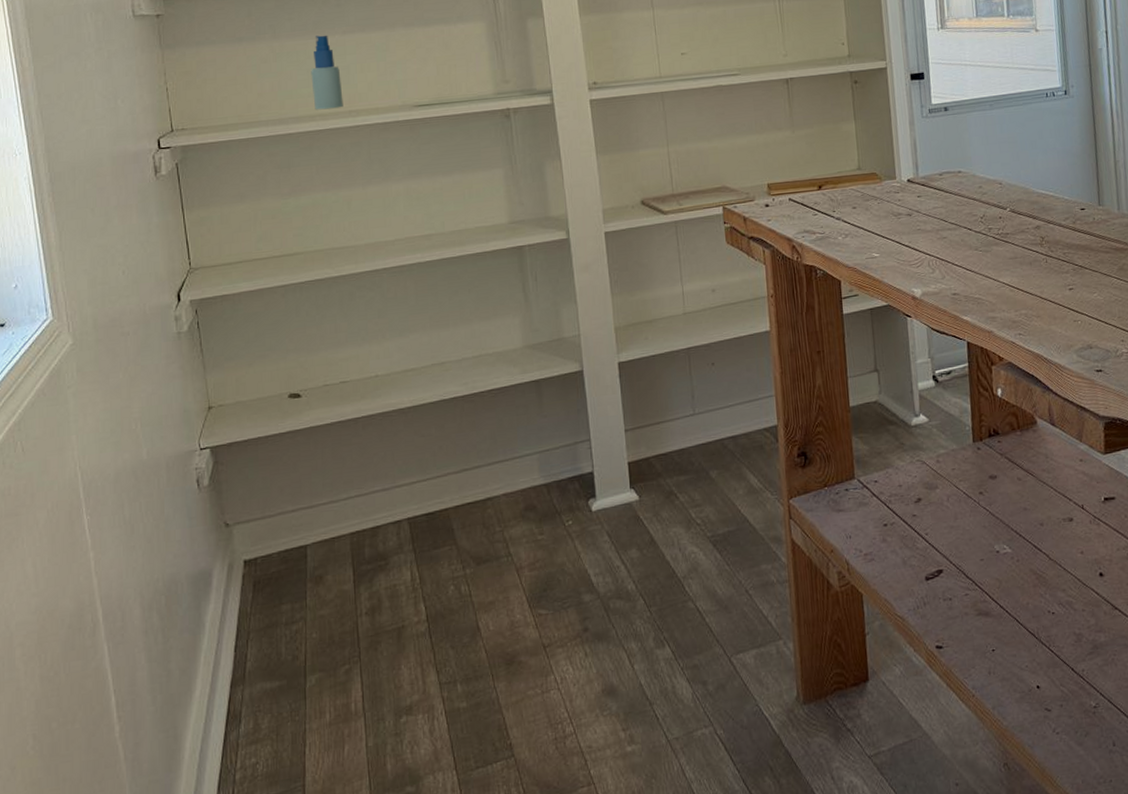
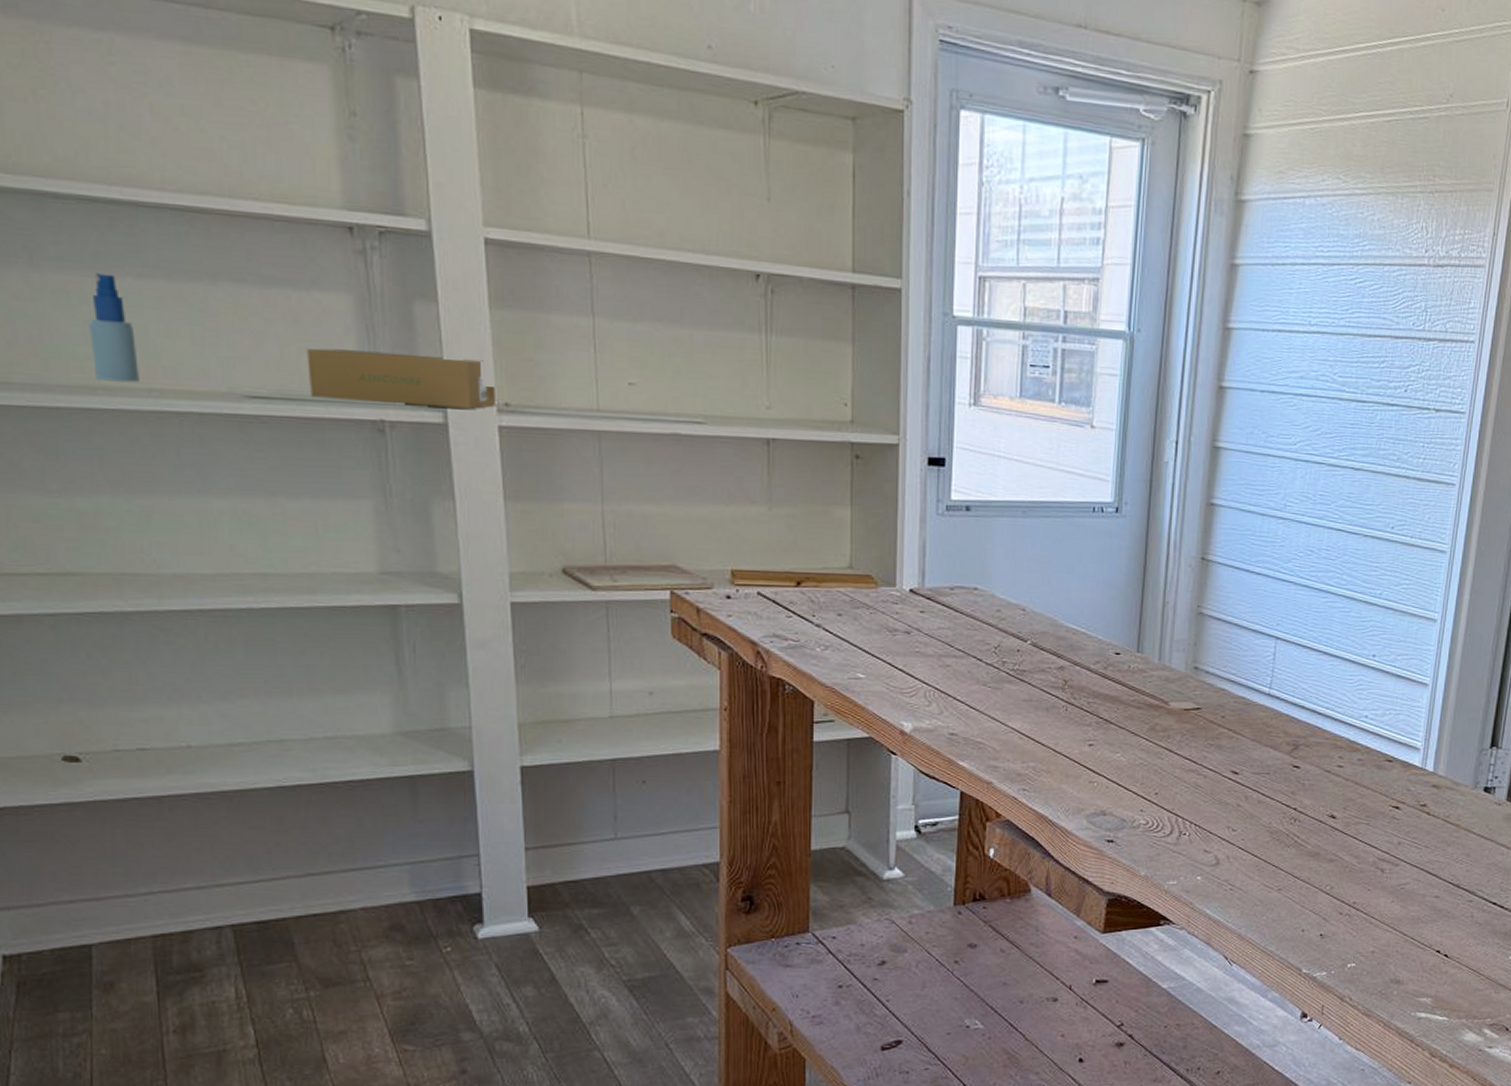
box: none [455,54,588,100] -> present [307,348,497,410]

